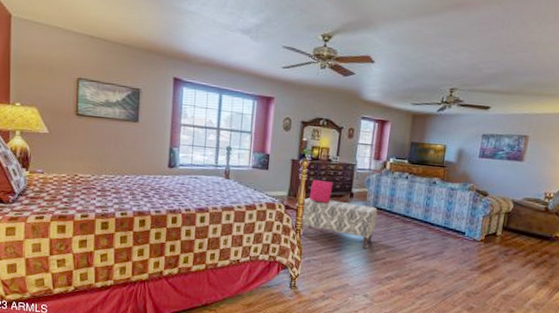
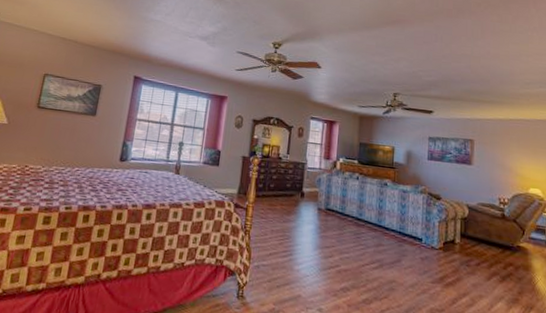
bench: present [302,198,378,249] -> none [251,196,330,255]
storage bin: present [310,179,334,203] -> none [260,177,284,203]

